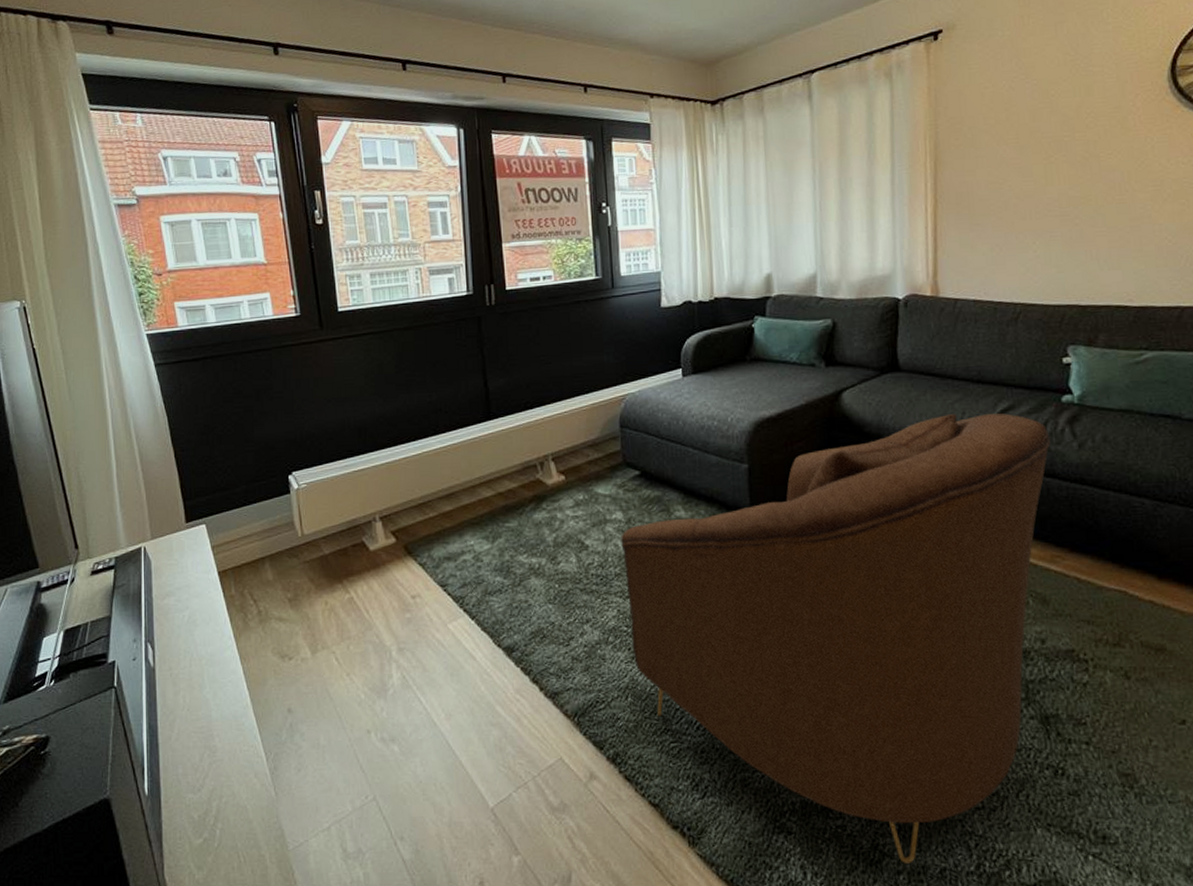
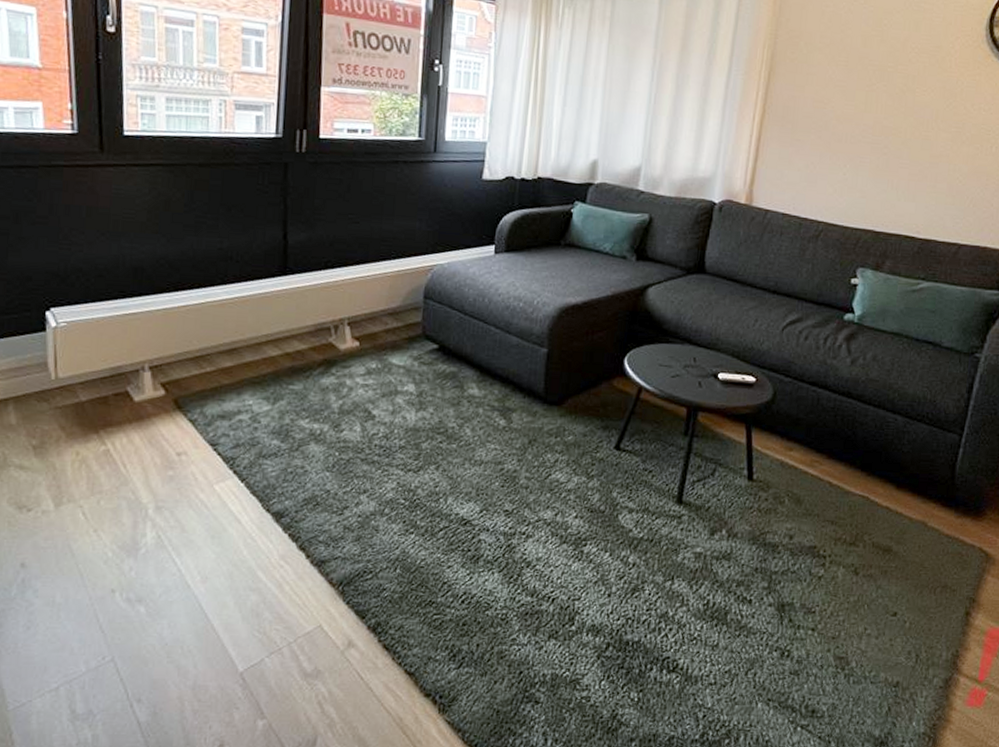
armchair: present [621,413,1051,864] -> none [407,320,828,732]

